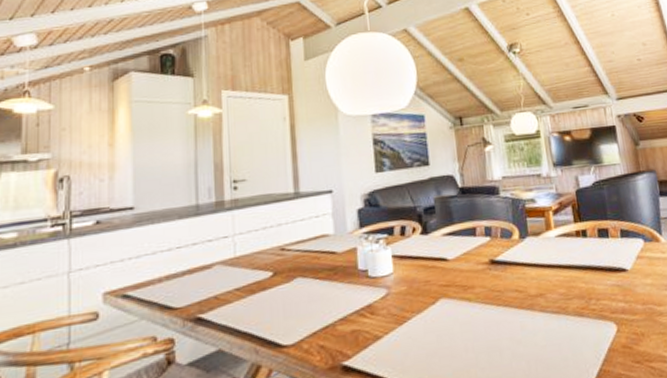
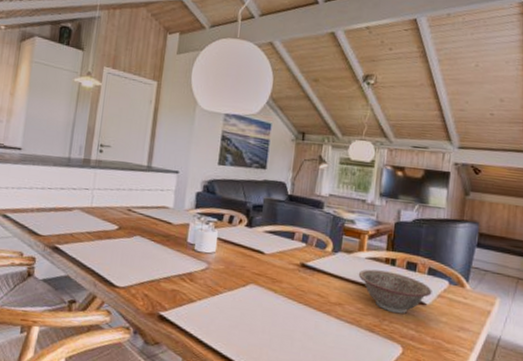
decorative bowl: none [552,244,631,289] -> present [358,269,432,314]

